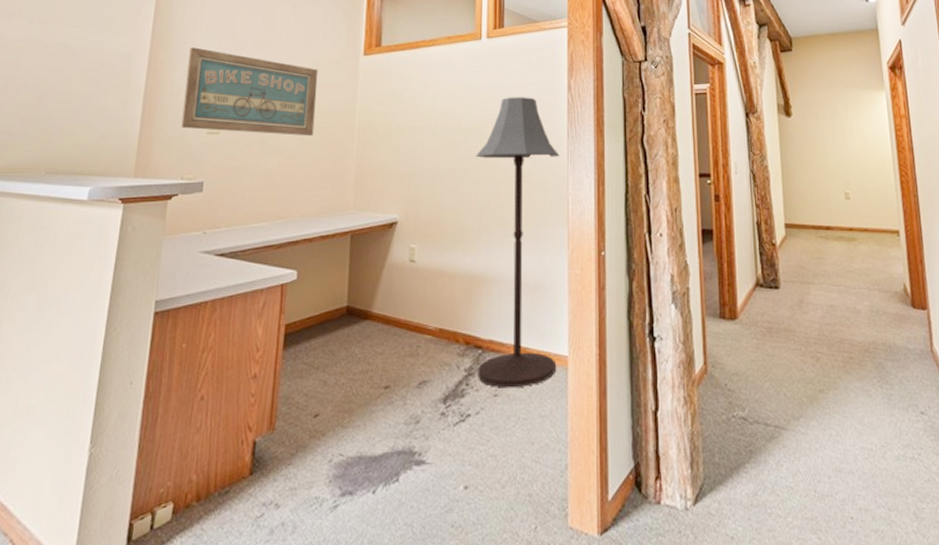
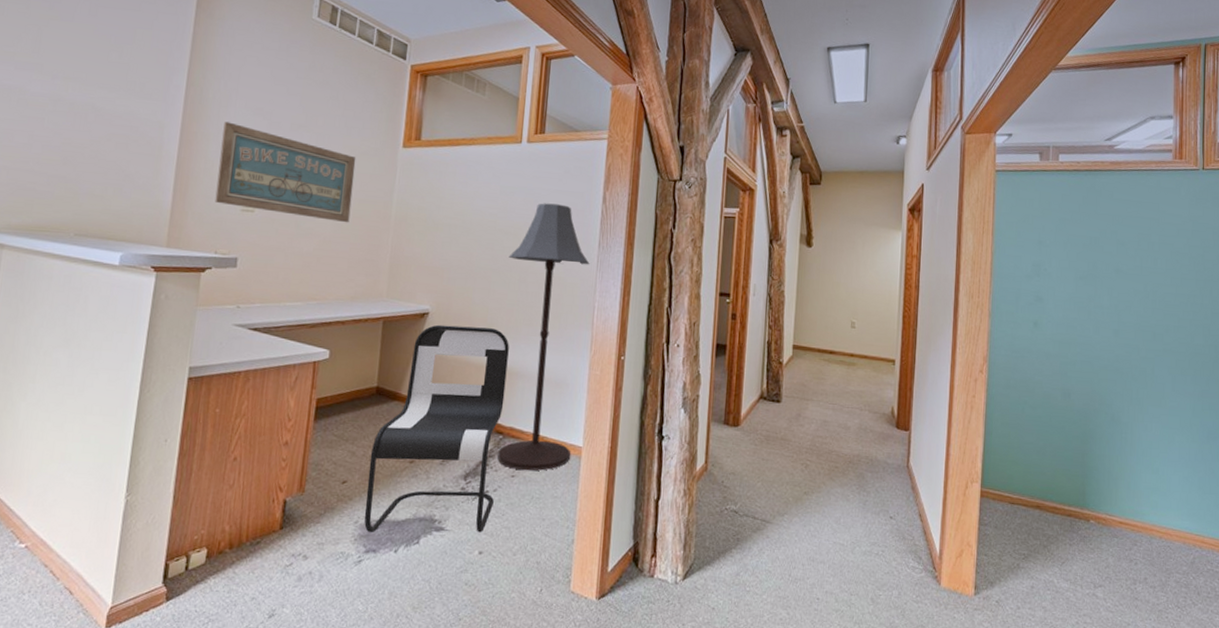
chair: none [338,233,482,473] -> present [364,324,509,533]

